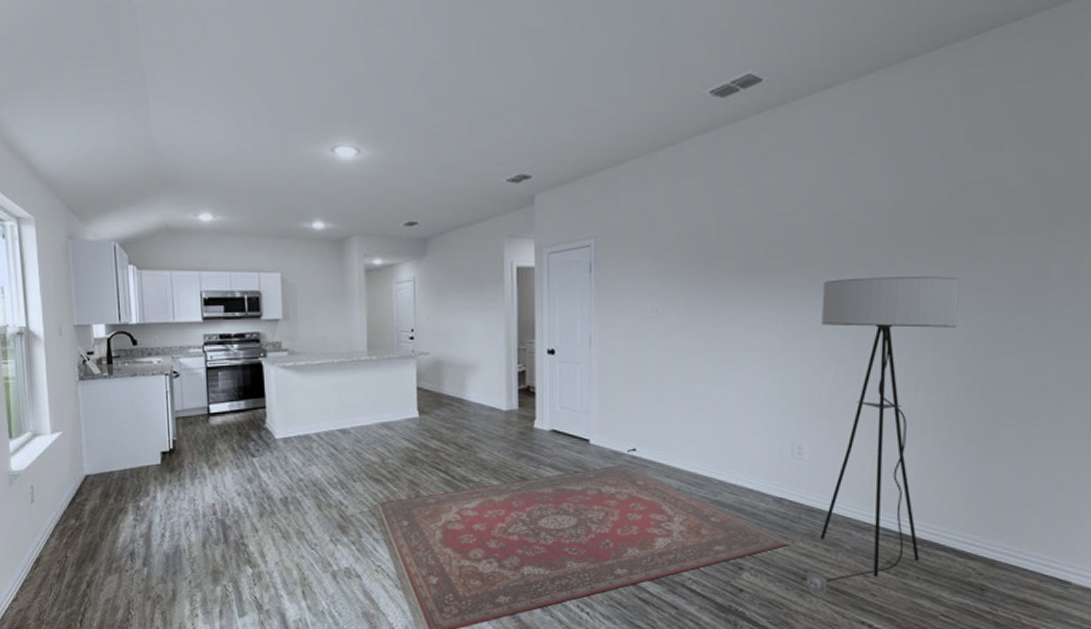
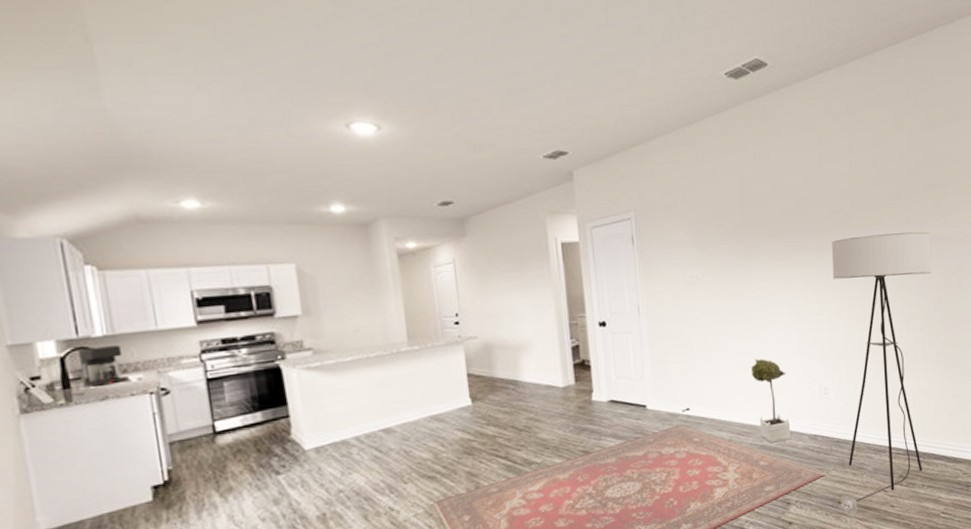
coffee maker: none [120,333,153,364] -> present [79,345,131,387]
potted tree: none [709,405,752,500] -> present [750,358,792,443]

